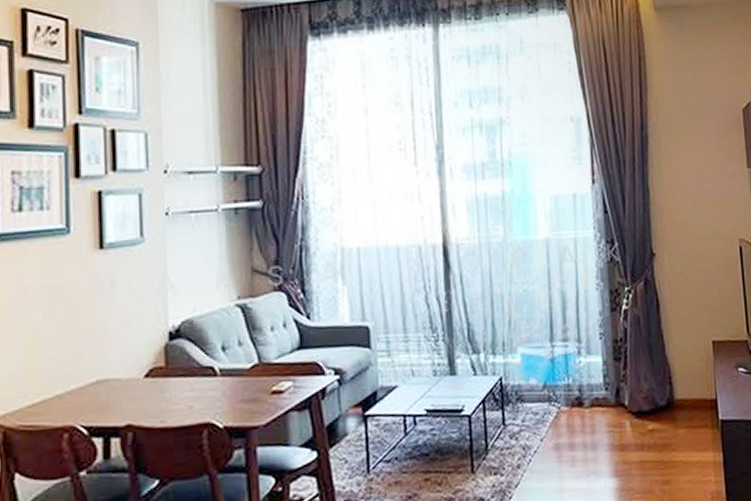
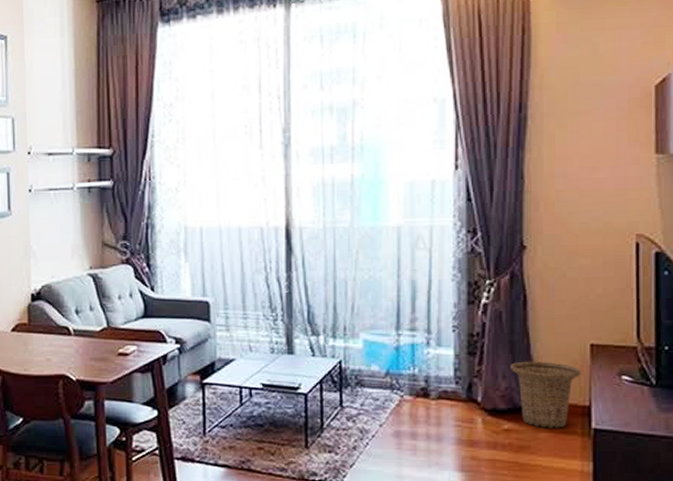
basket: none [650,360,707,425] -> present [510,361,581,428]

